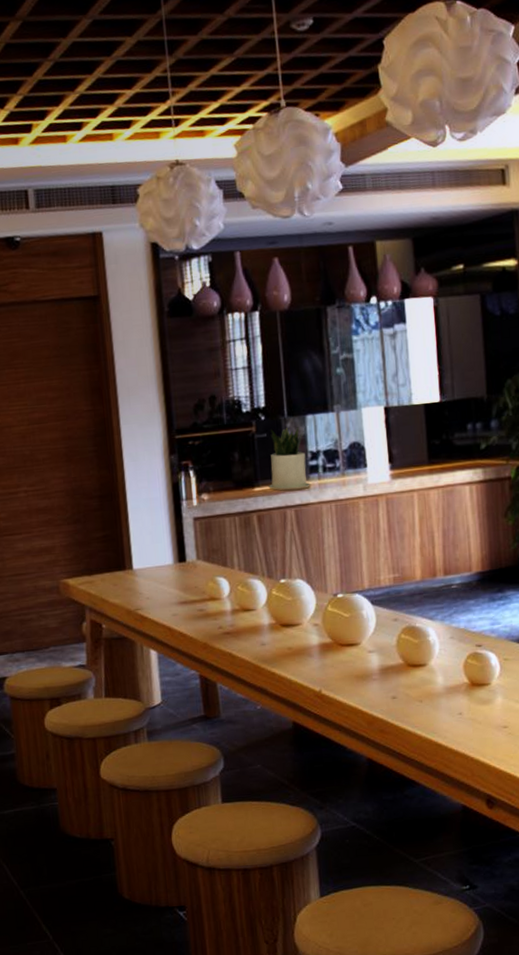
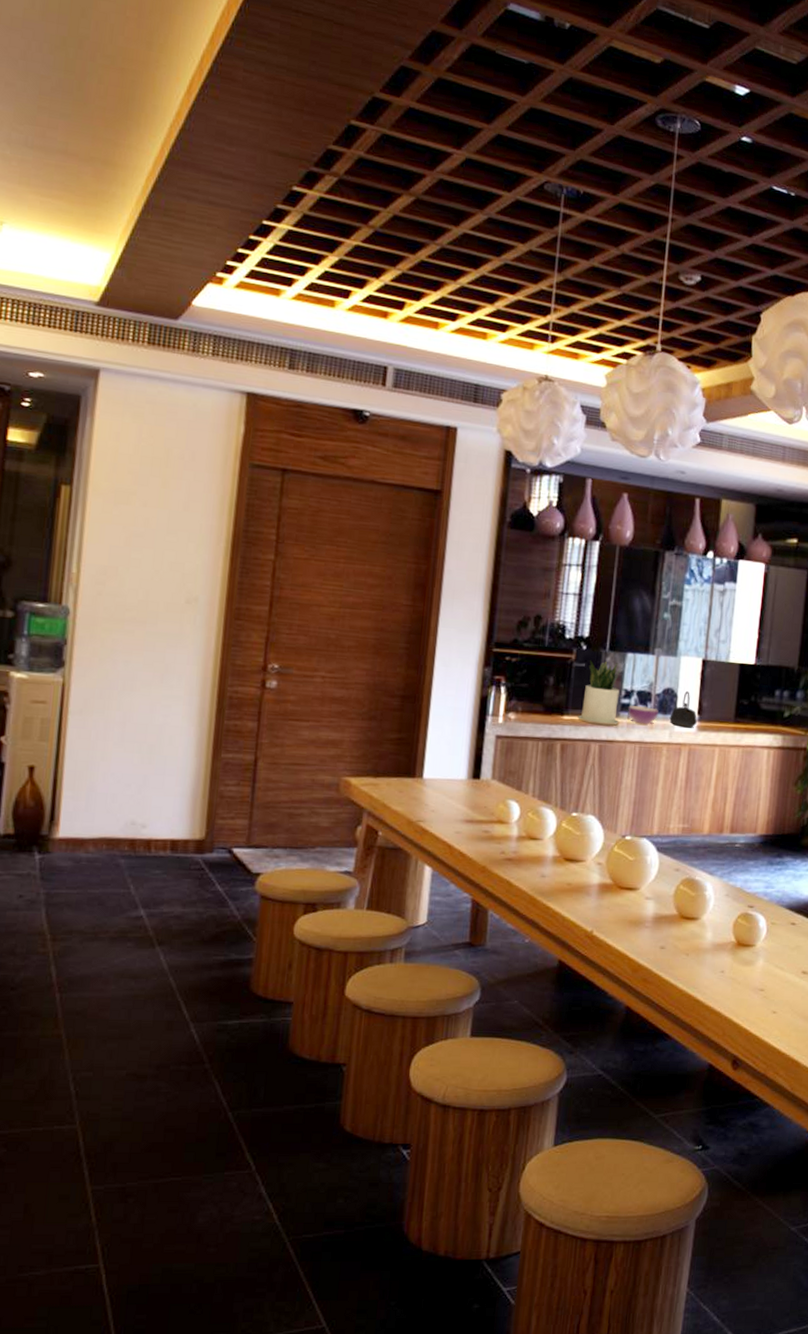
bowl: none [316,464,349,484] -> present [627,705,659,726]
kettle: none [360,442,390,479] -> present [669,691,697,728]

